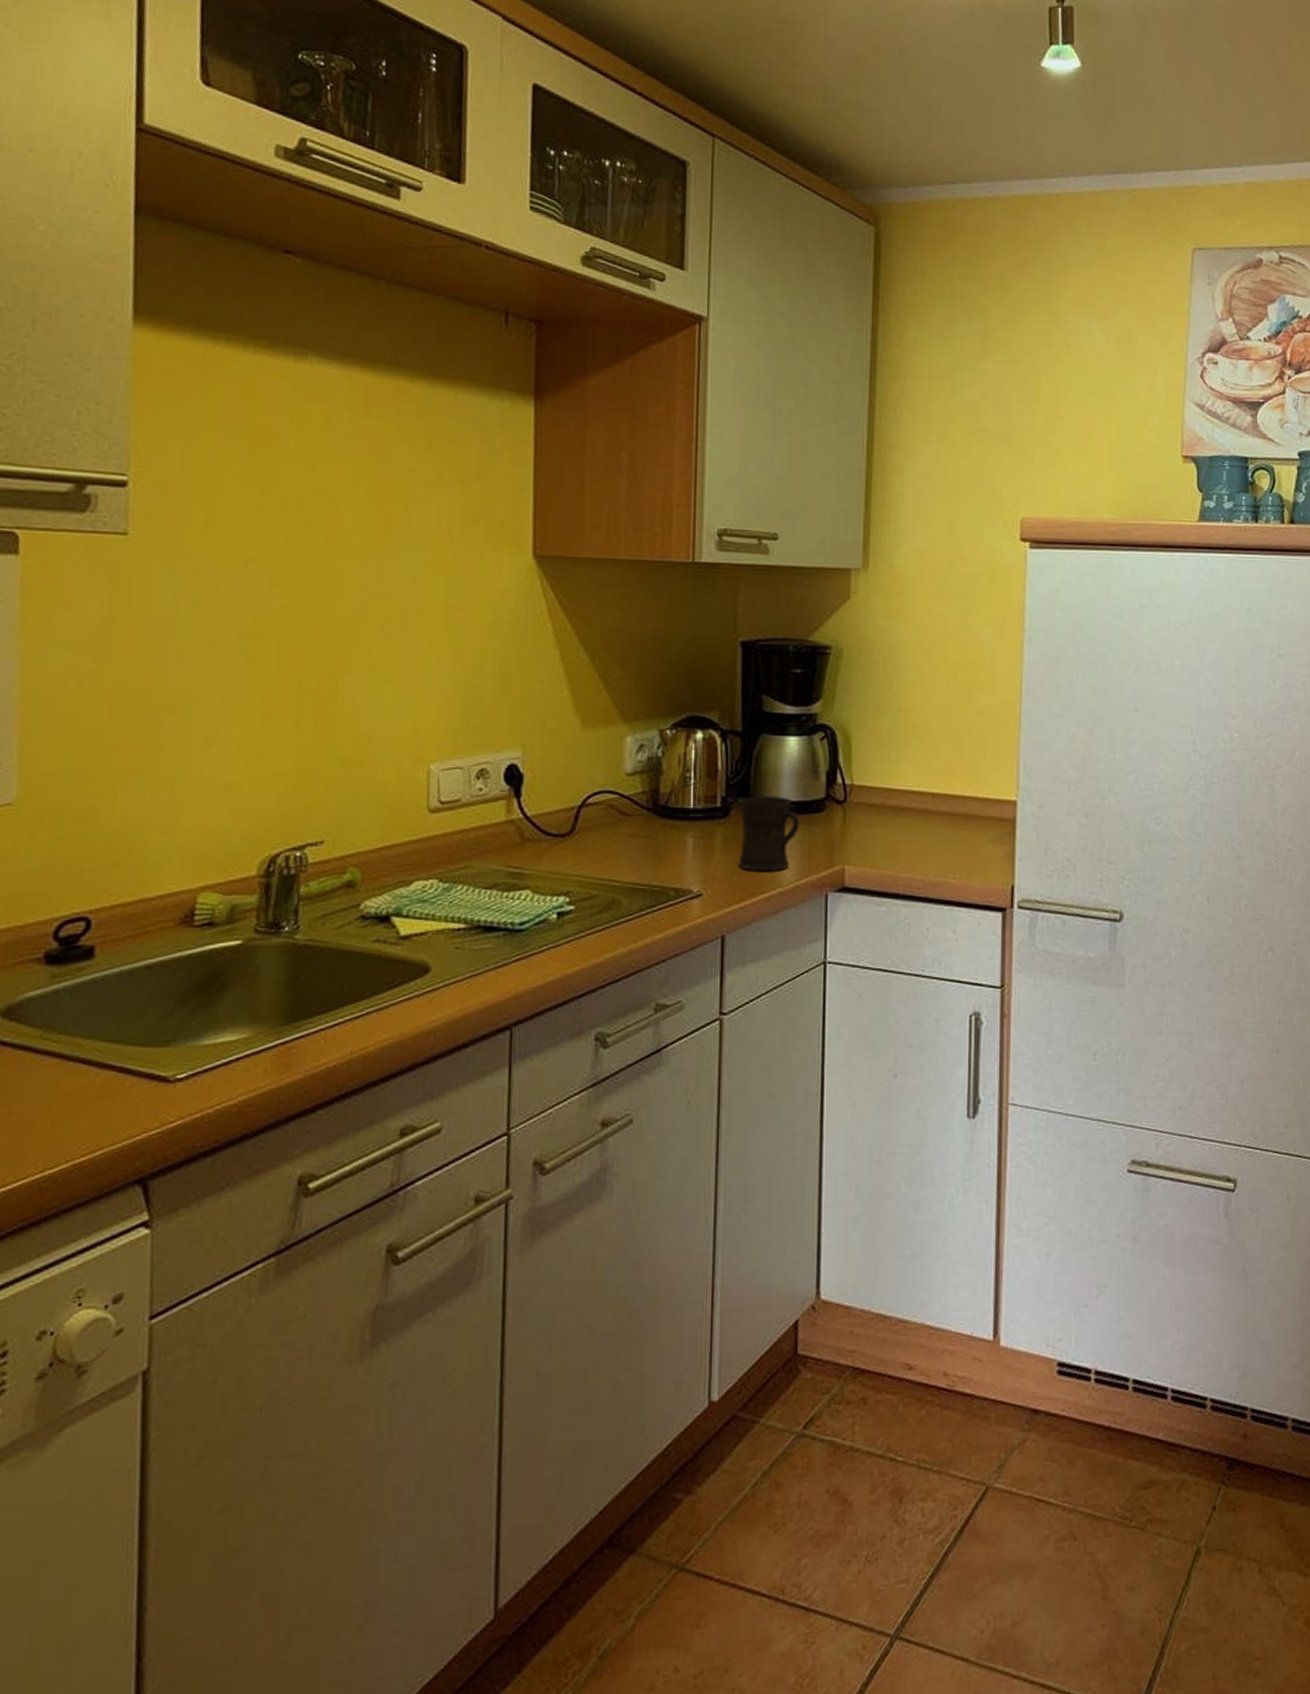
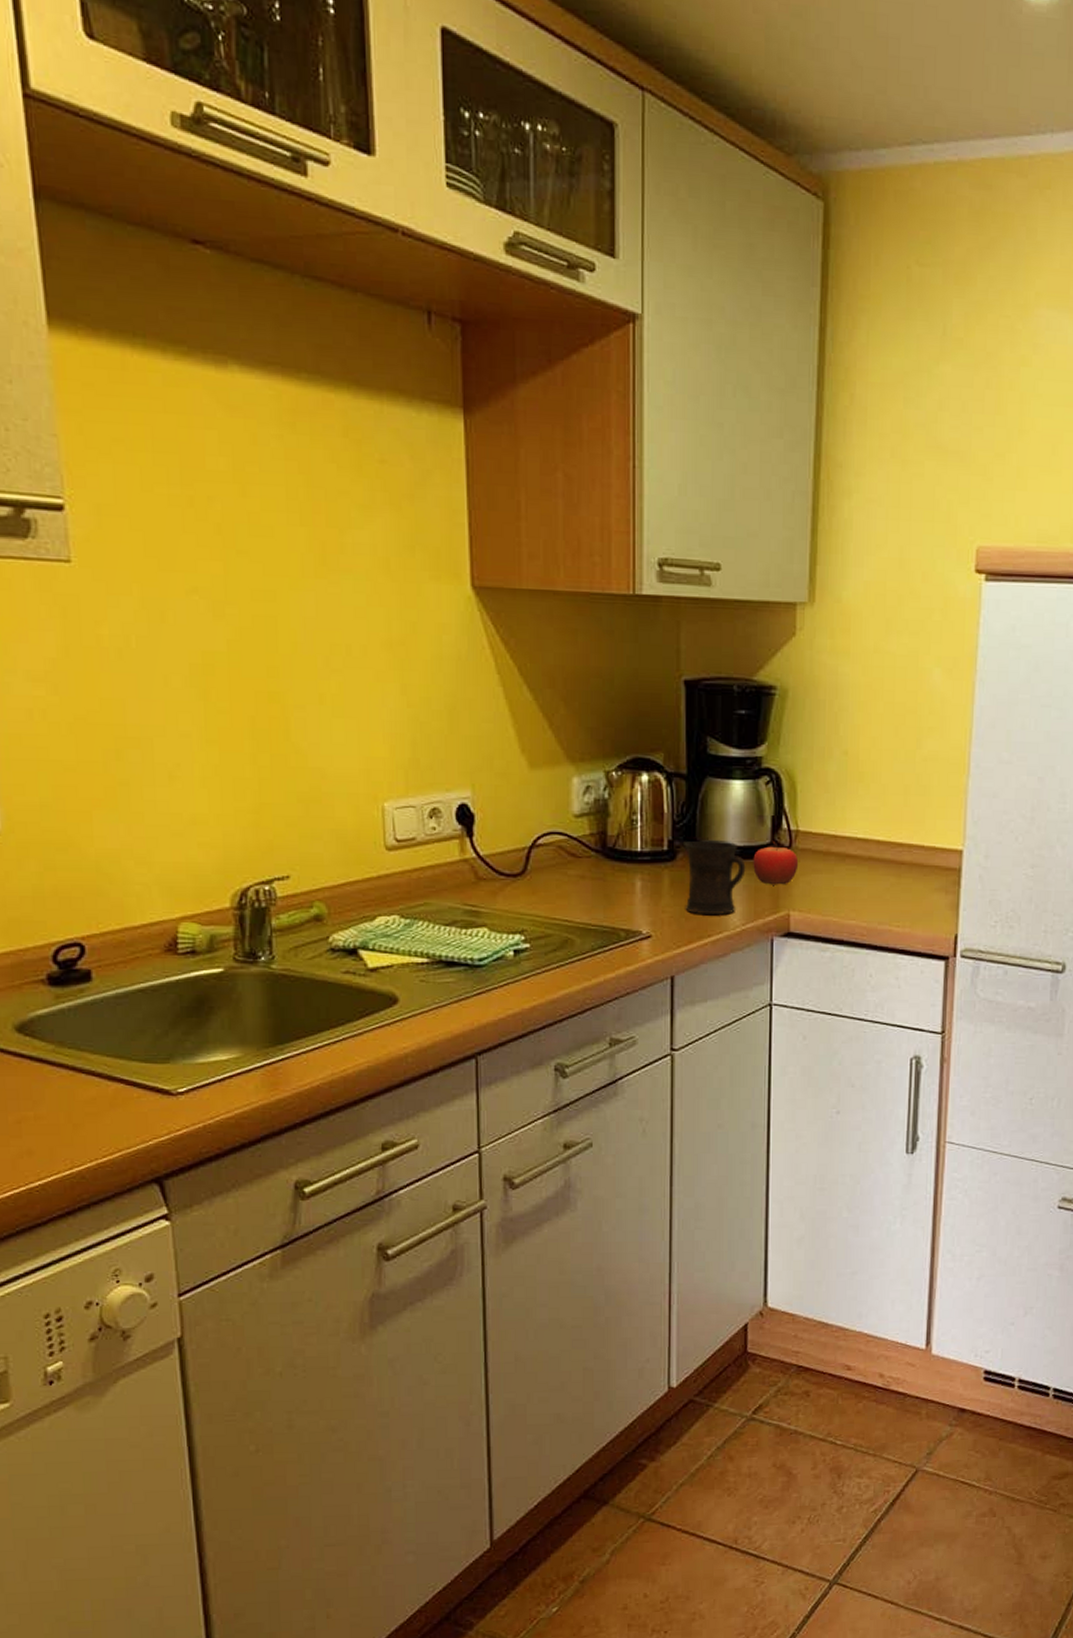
fruit: none [807,795,854,840] -> present [753,840,799,885]

